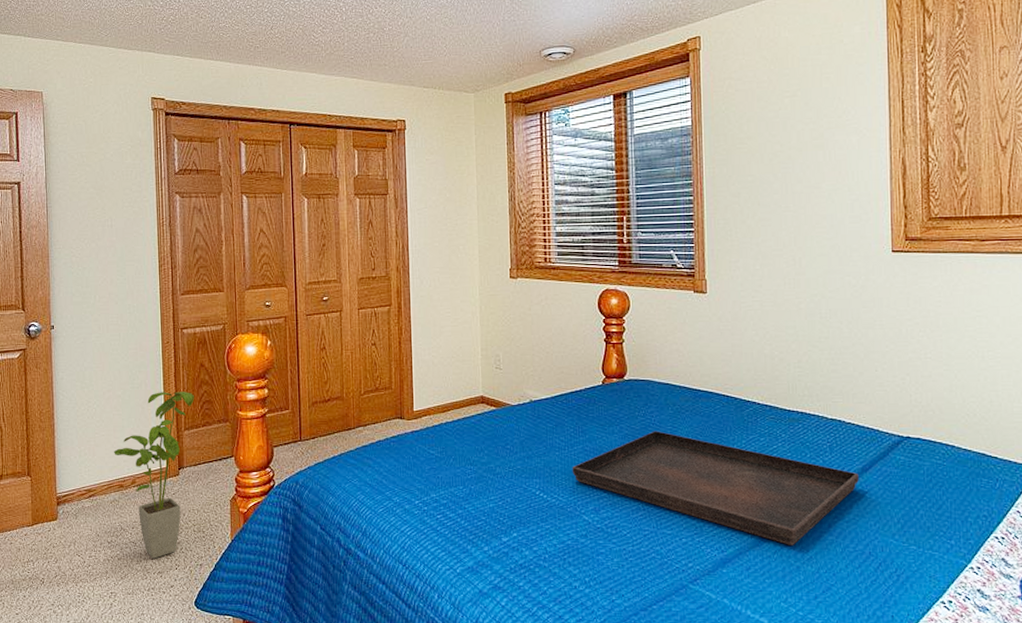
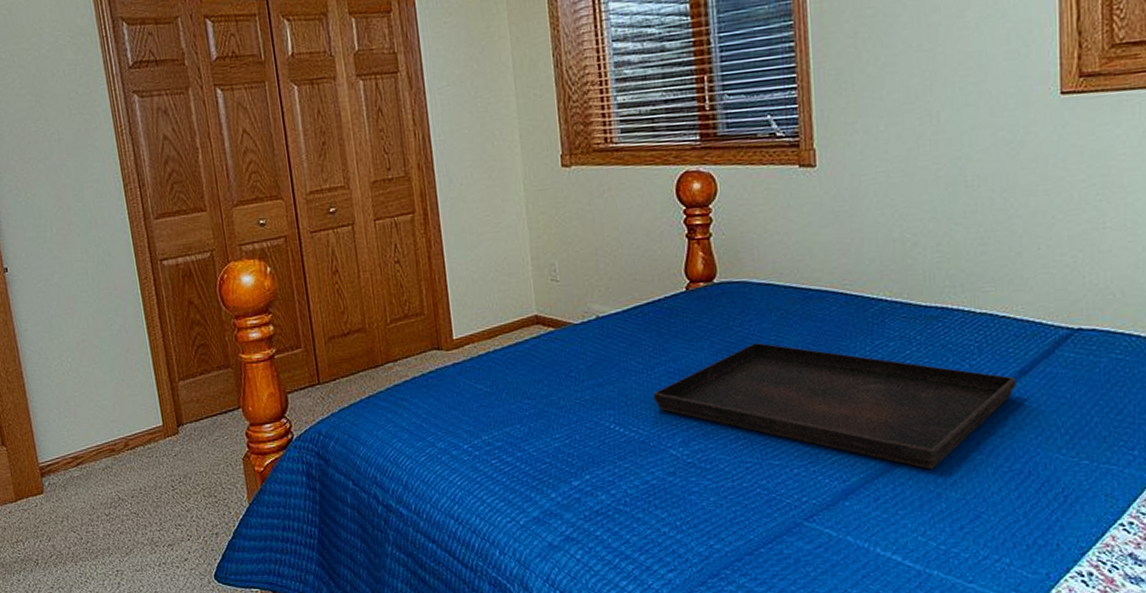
house plant: present [114,392,194,559] -> none [99,335,187,530]

